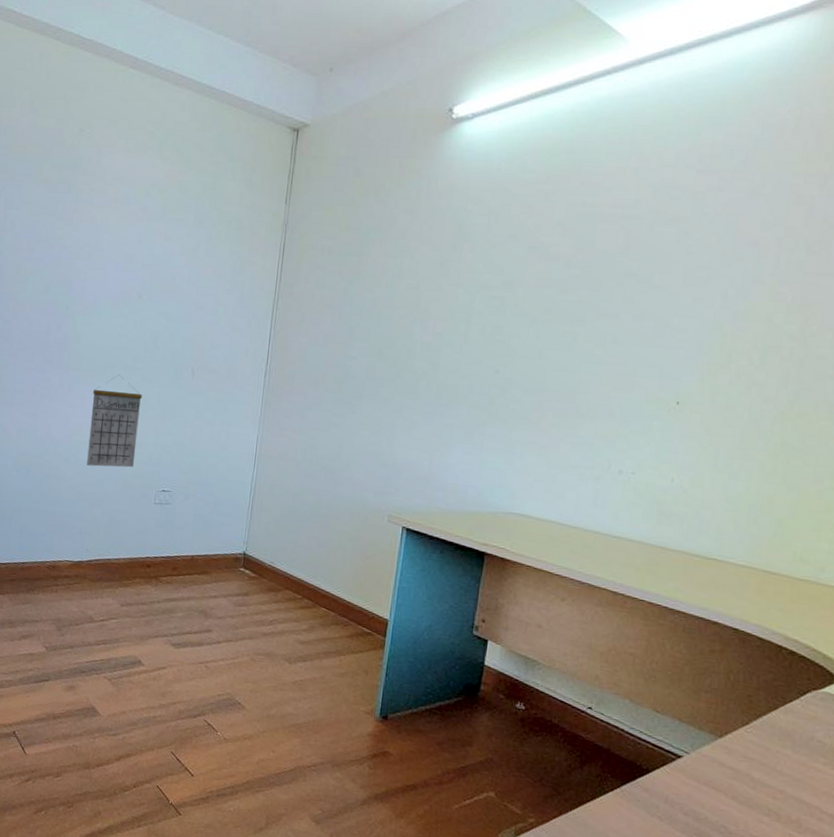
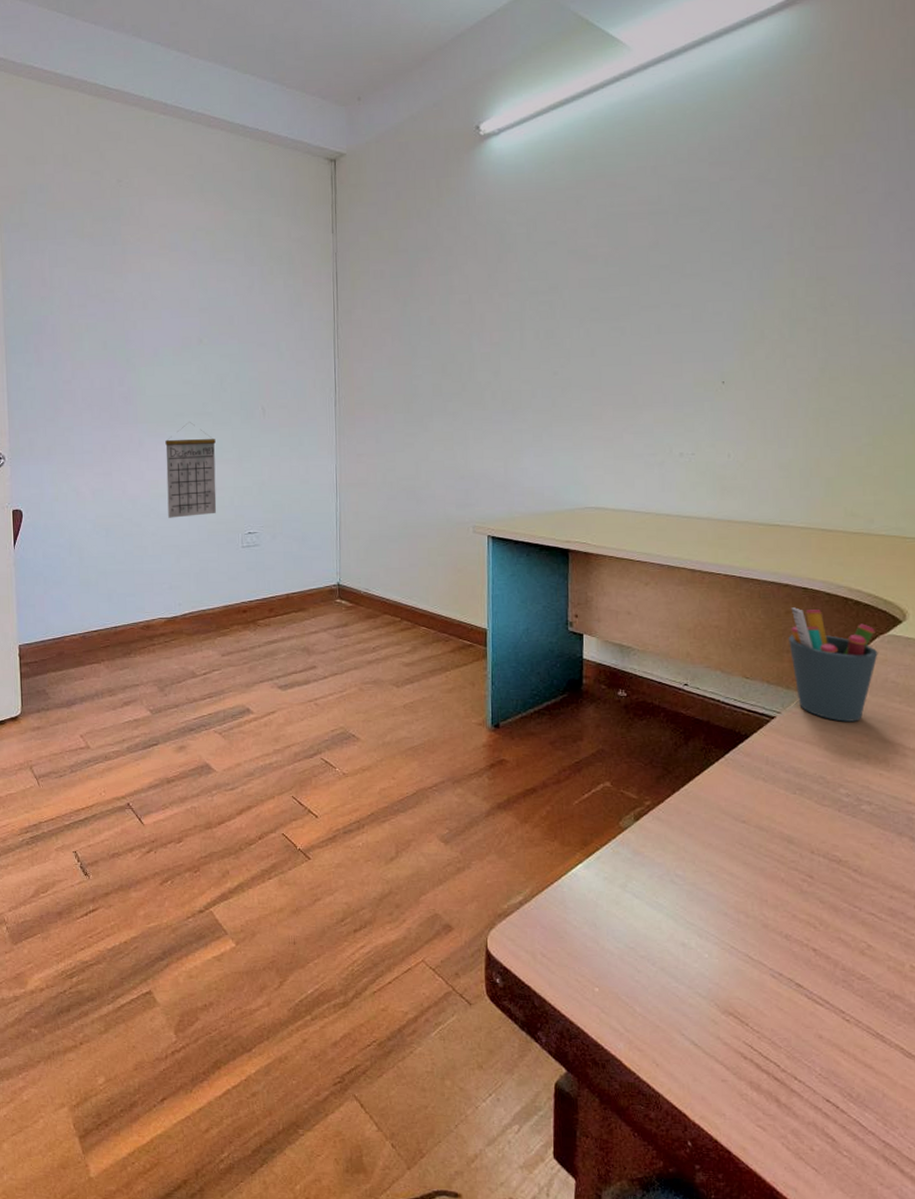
pen holder: none [709,647,808,776] -> present [789,607,878,722]

